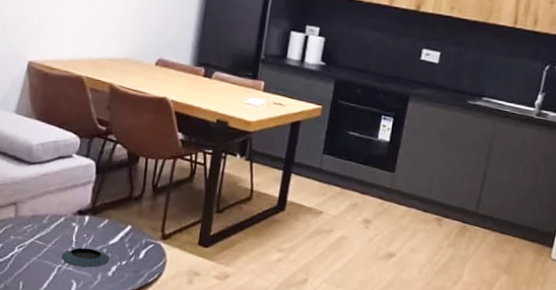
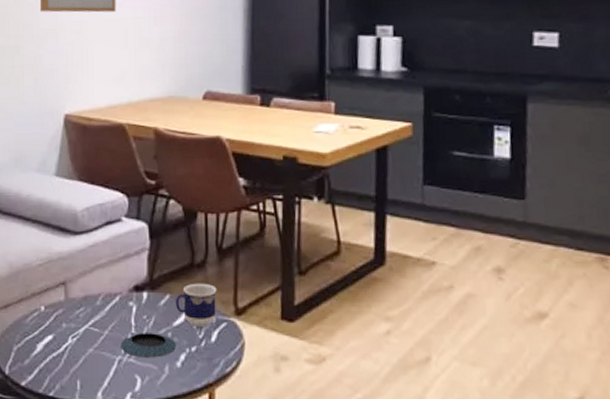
cup: none [112,212,149,247] -> present [175,283,217,327]

